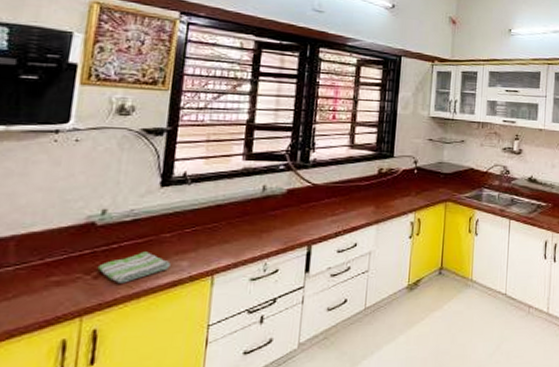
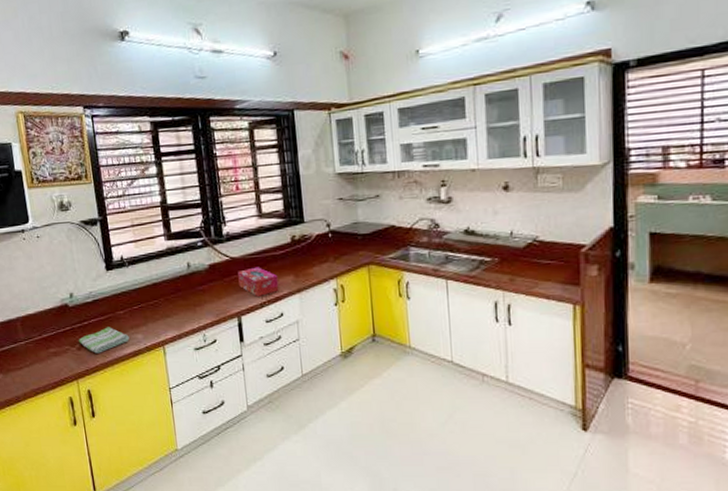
tissue box: none [316,195,358,225] -> present [238,267,279,297]

